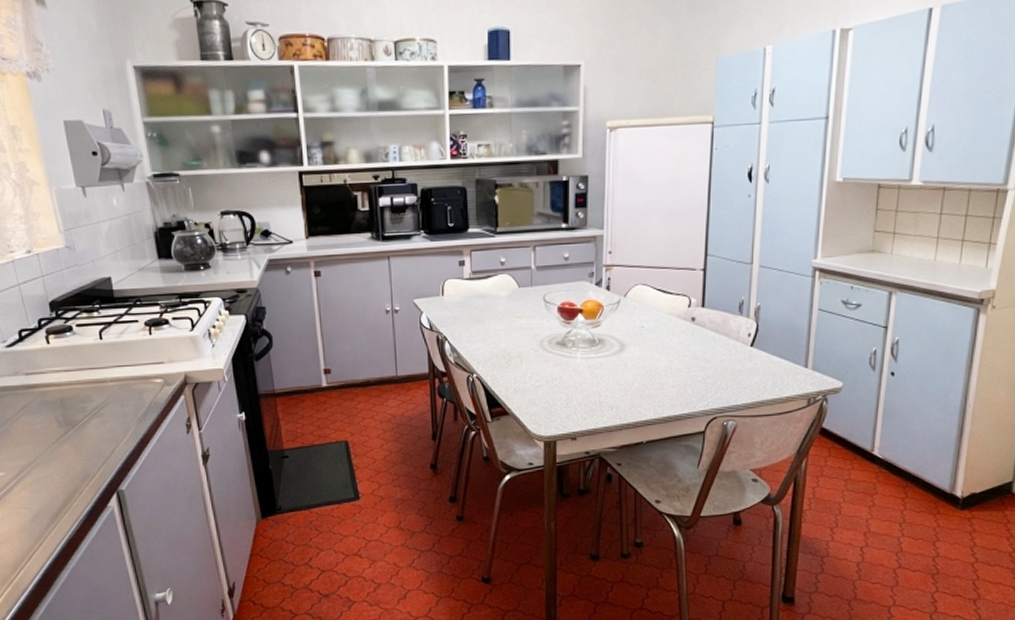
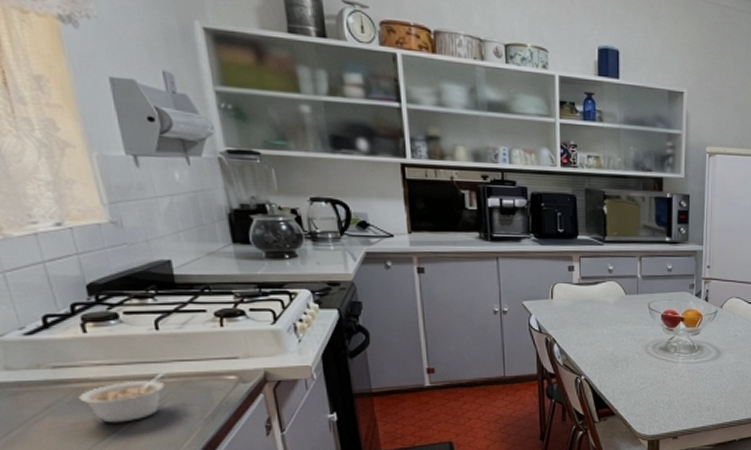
legume: none [45,377,108,422] -> present [79,372,166,423]

